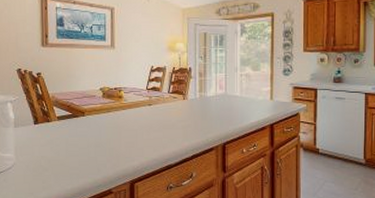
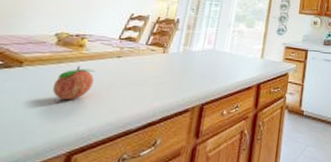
fruit: none [109,113,136,141] -> present [52,66,95,99]

